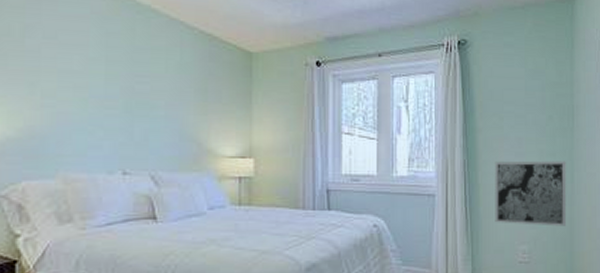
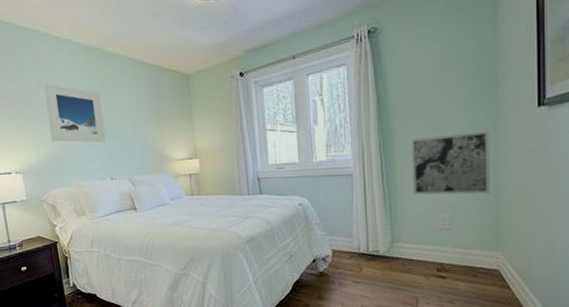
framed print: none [34,28,124,122] -> present [44,83,106,143]

